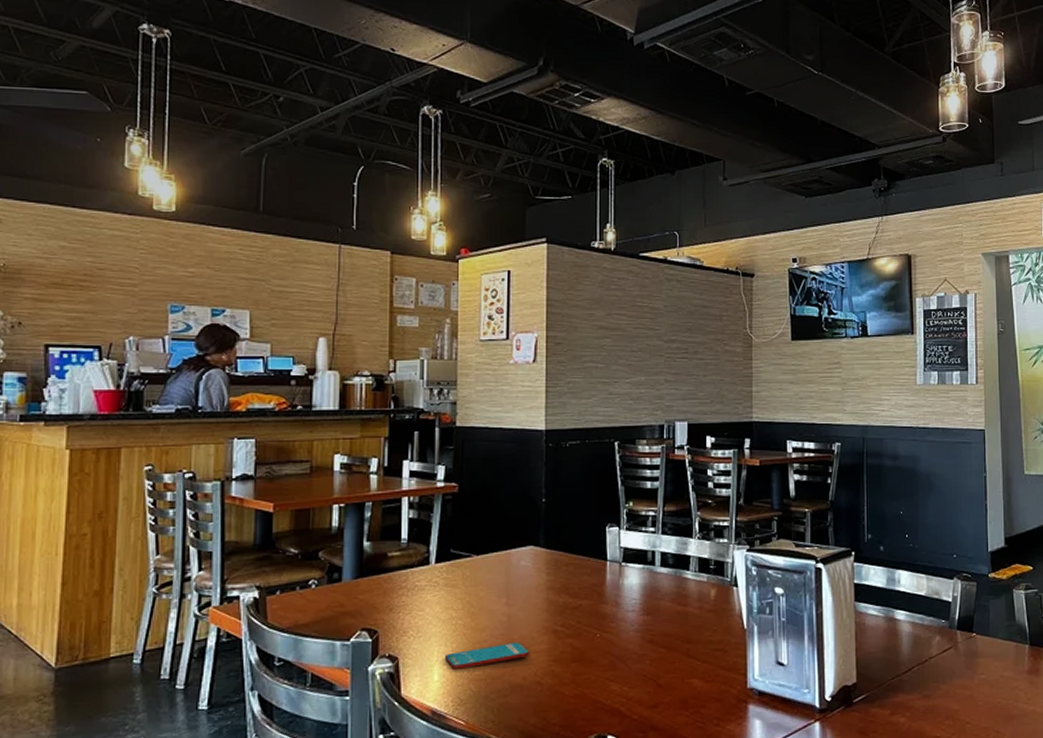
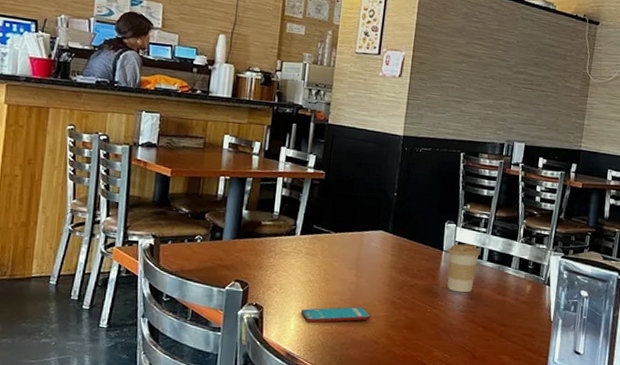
coffee cup: none [613,549,651,609] -> present [447,244,480,293]

